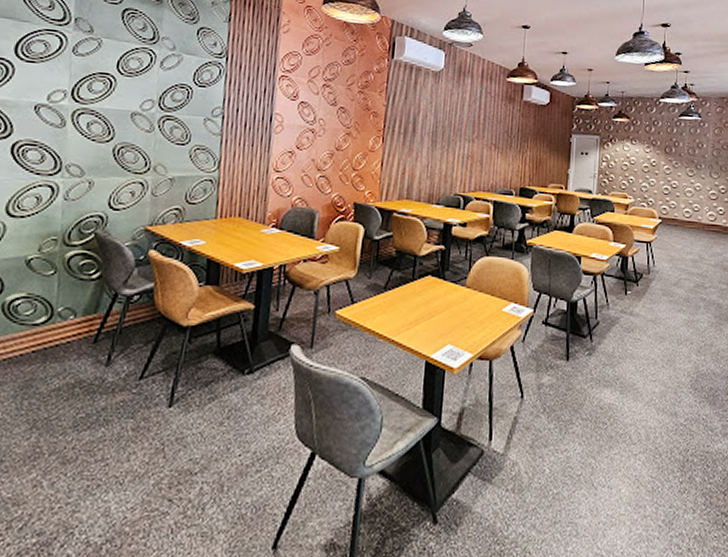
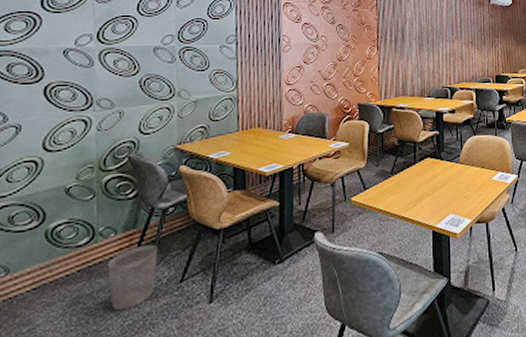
wastebasket: none [63,334,119,402] -> present [107,245,158,311]

